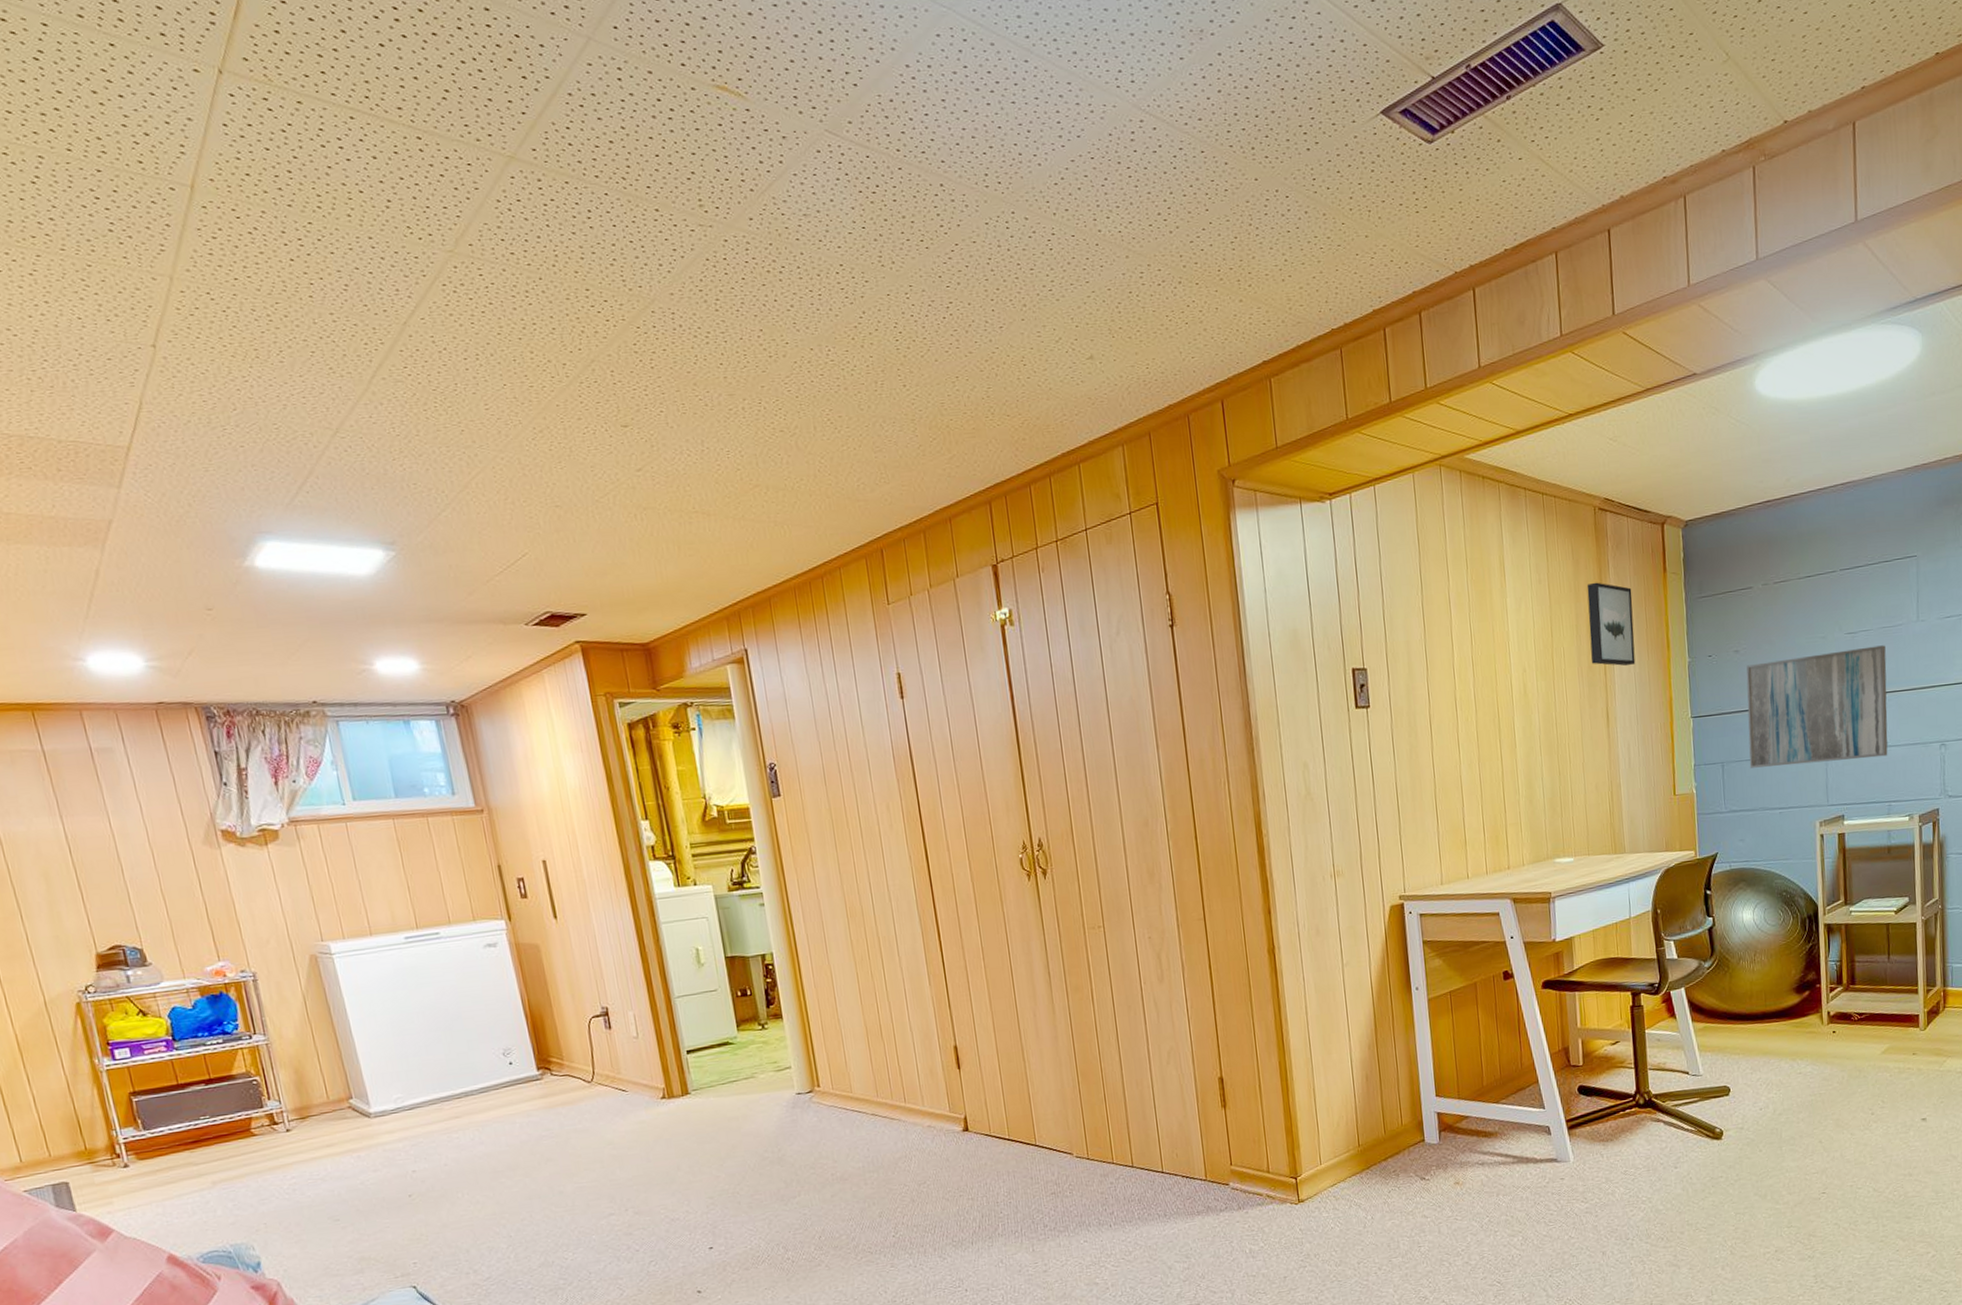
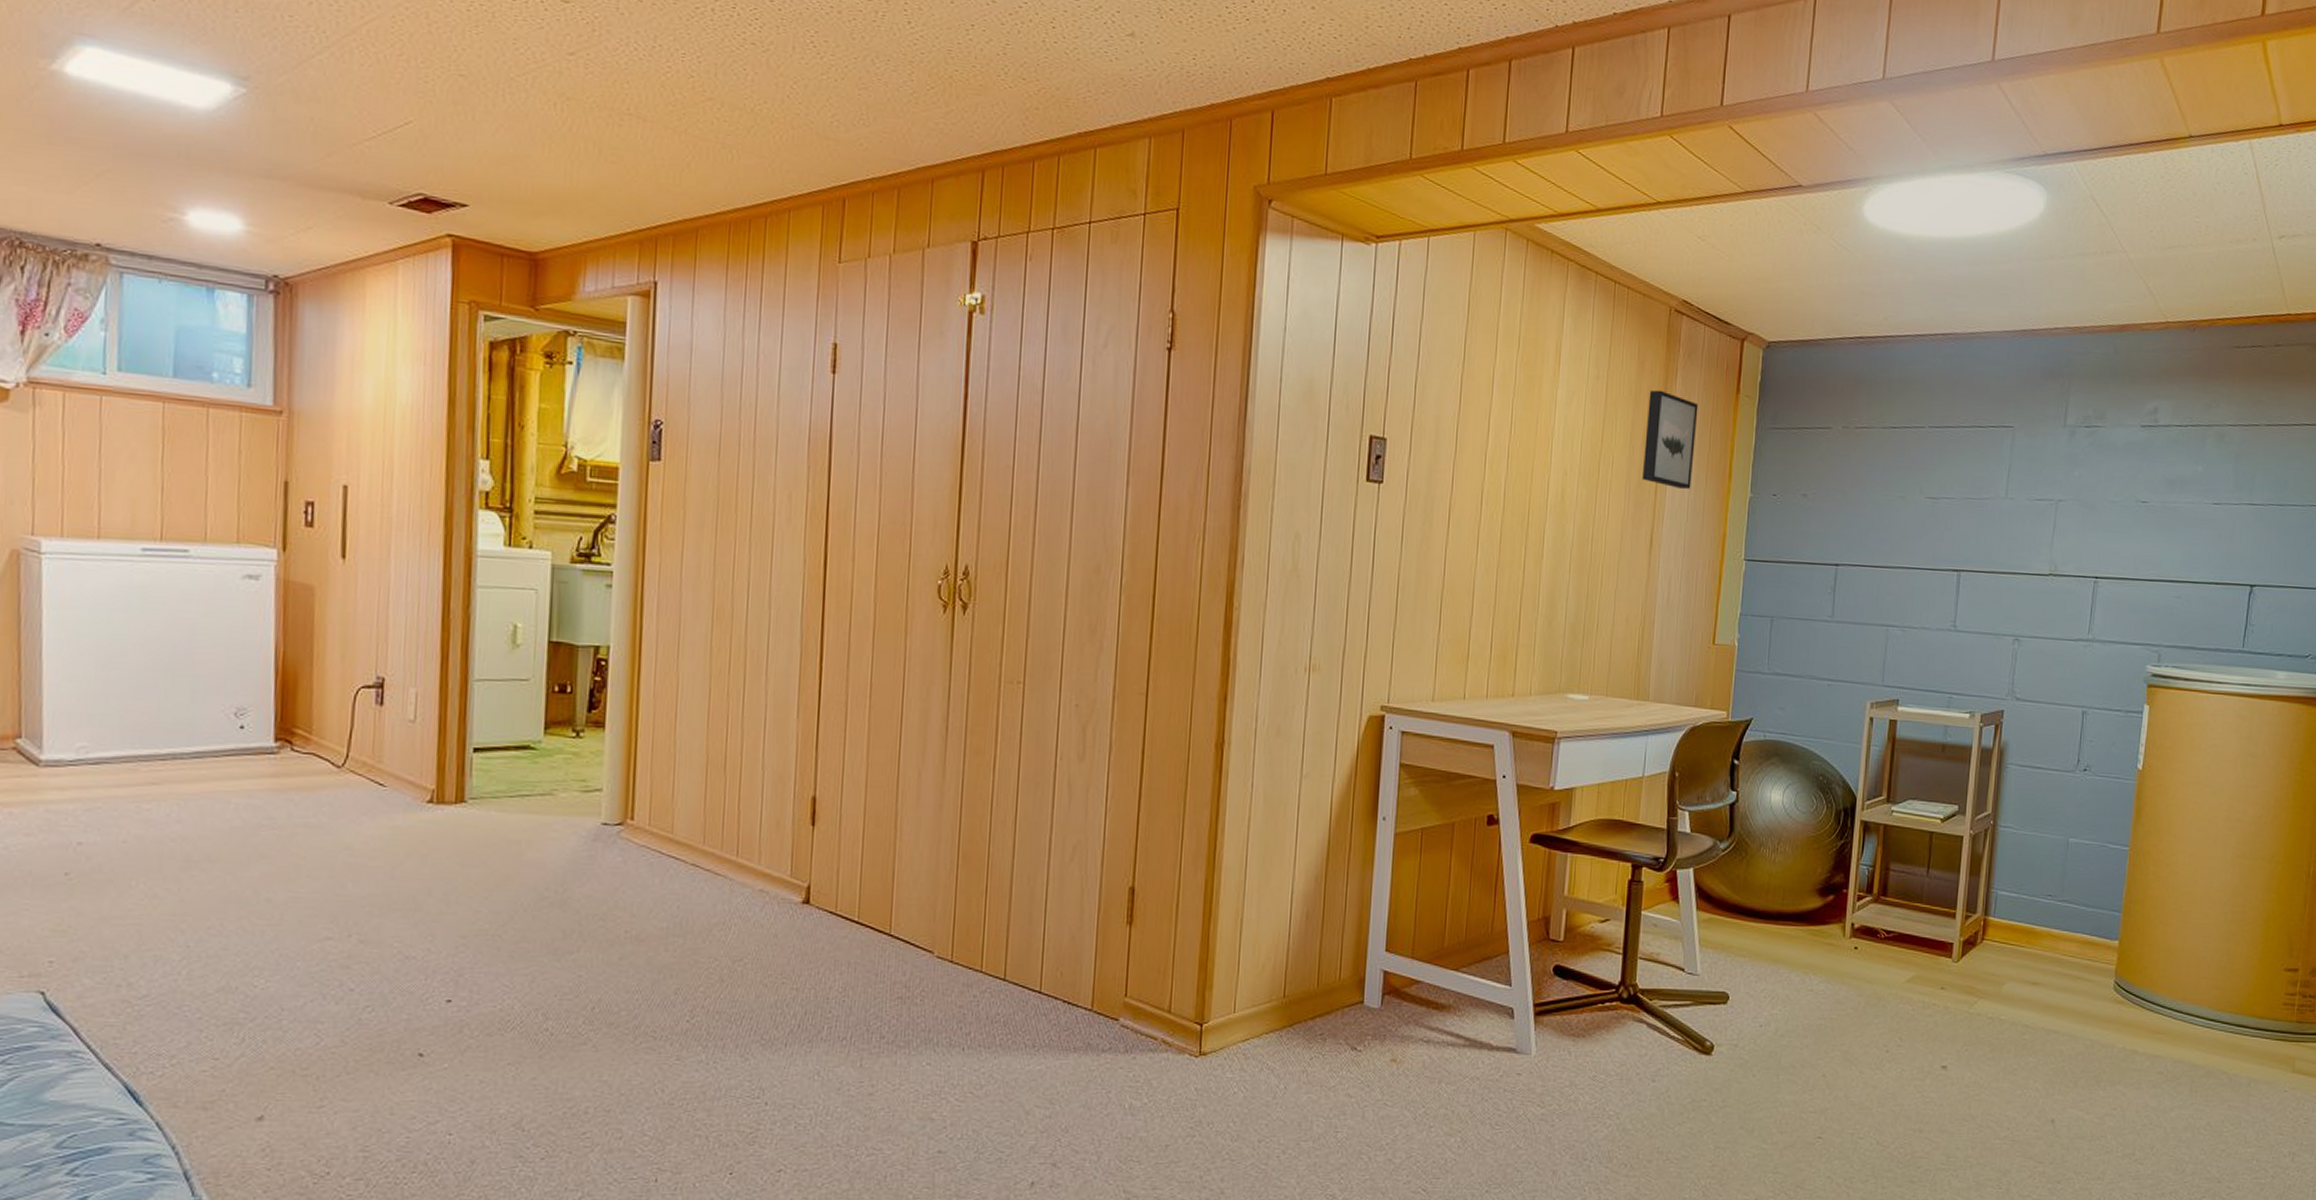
wall art: present [1746,645,1888,768] -> none [1801,513,1968,642]

